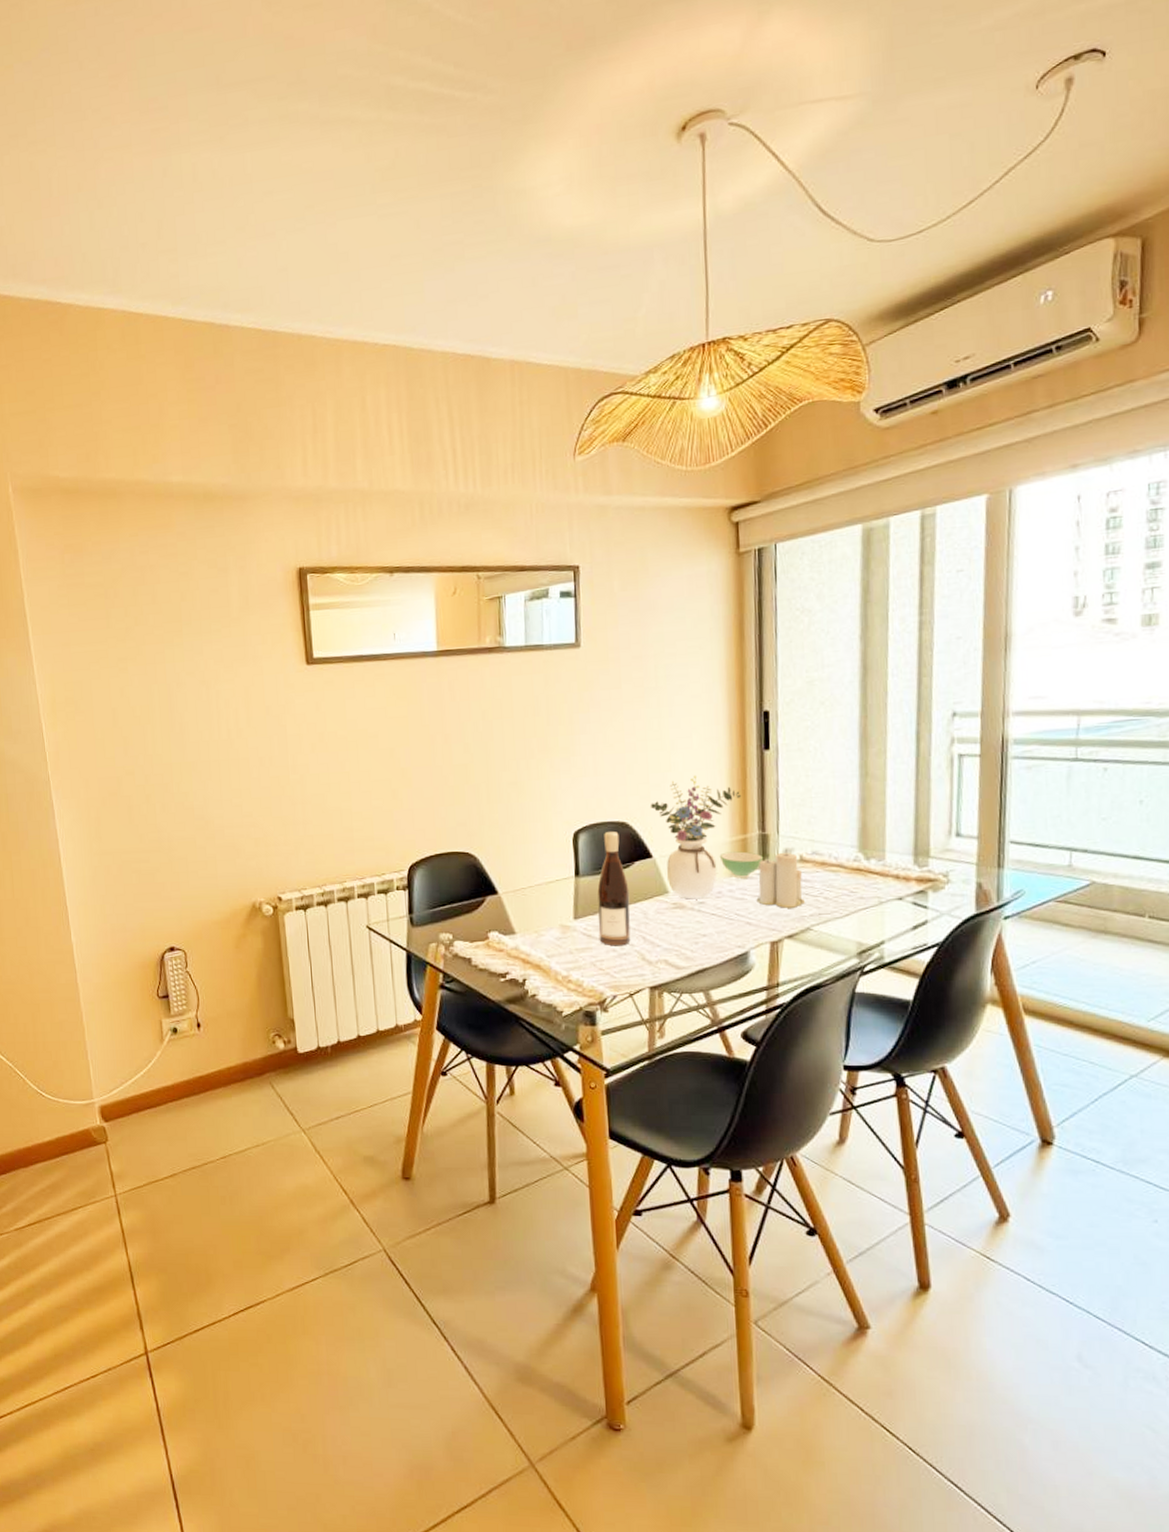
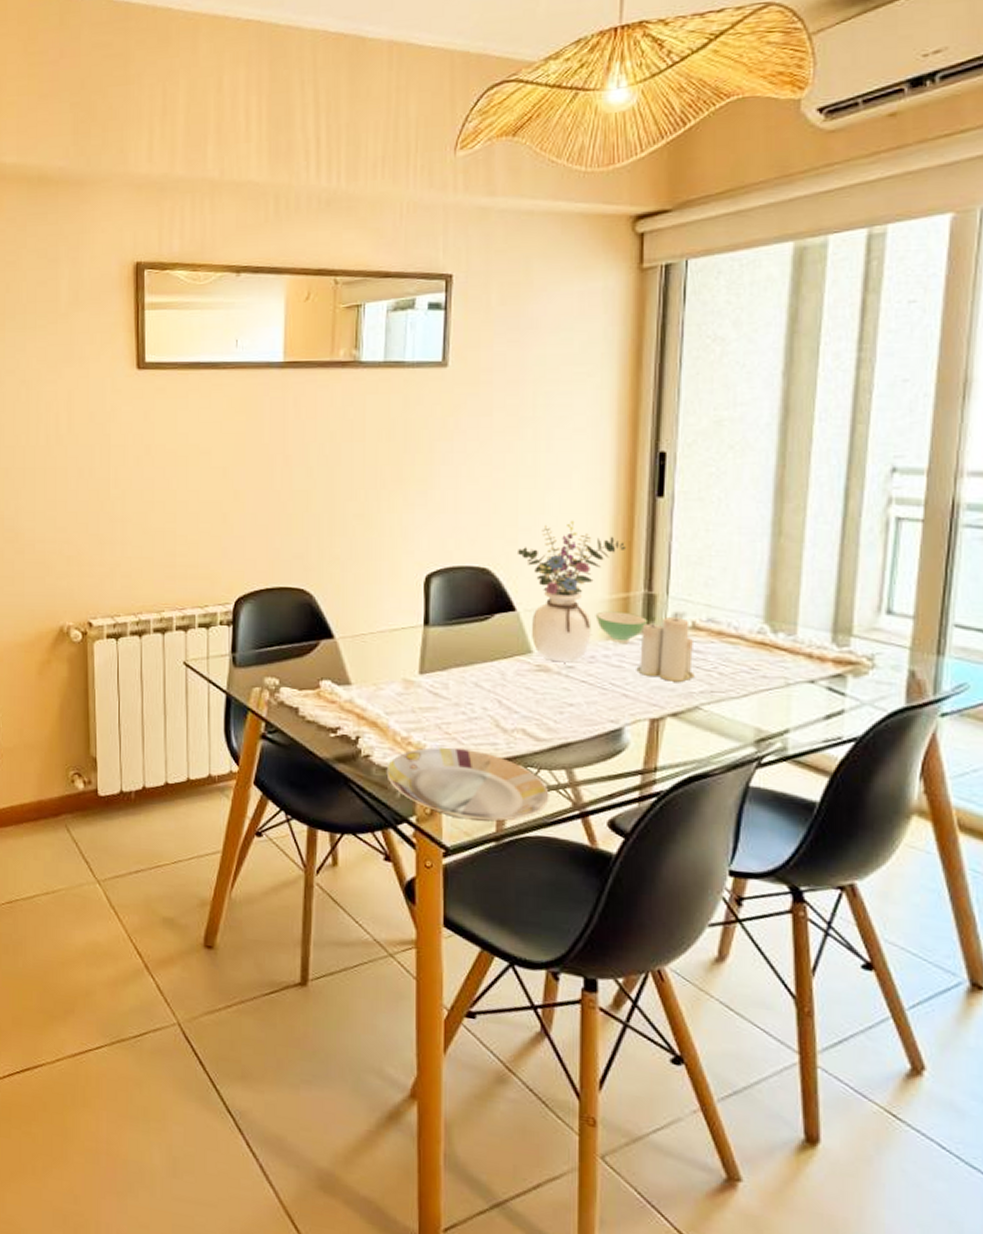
plate: none [551,981,691,1043] -> present [386,747,549,822]
bottle: present [597,831,631,946] -> none [447,577,486,709]

